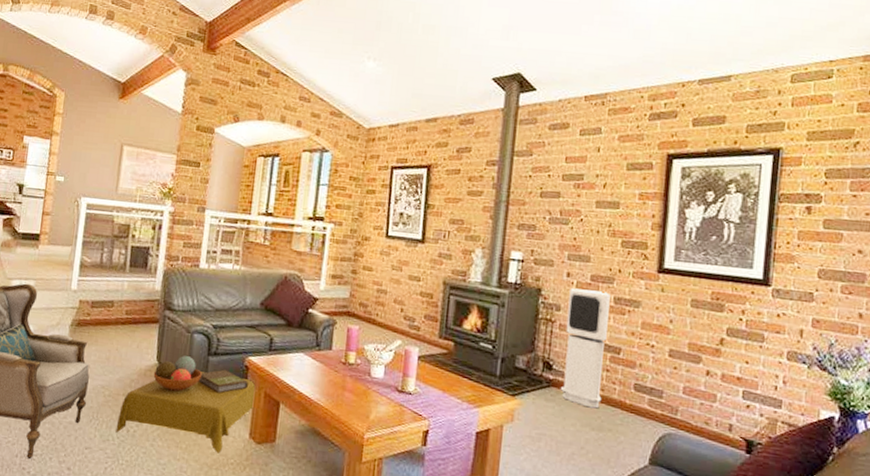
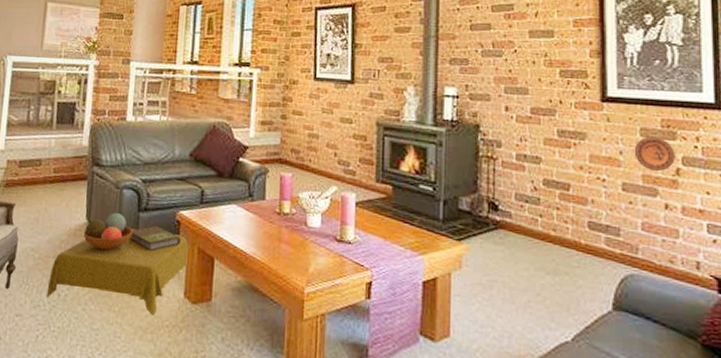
air purifier: present [560,288,611,409] -> none [508,122,554,251]
decorative plate: none [683,307,721,341] -> present [634,136,675,172]

